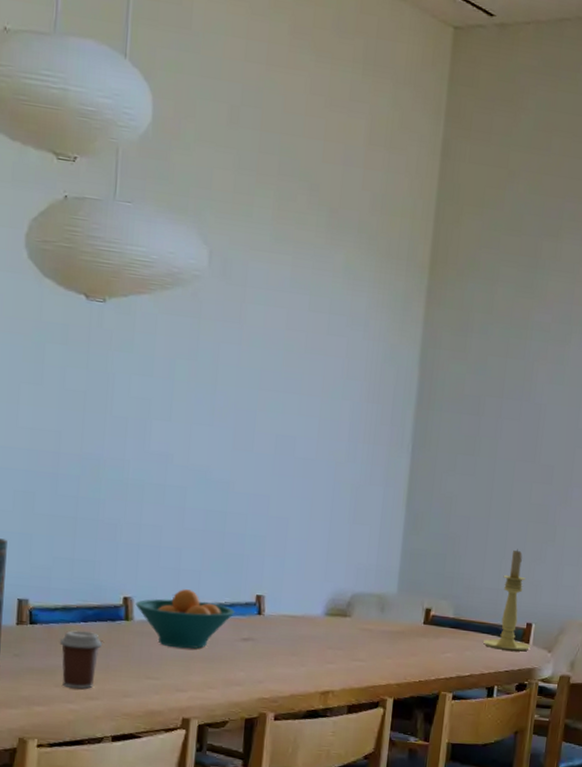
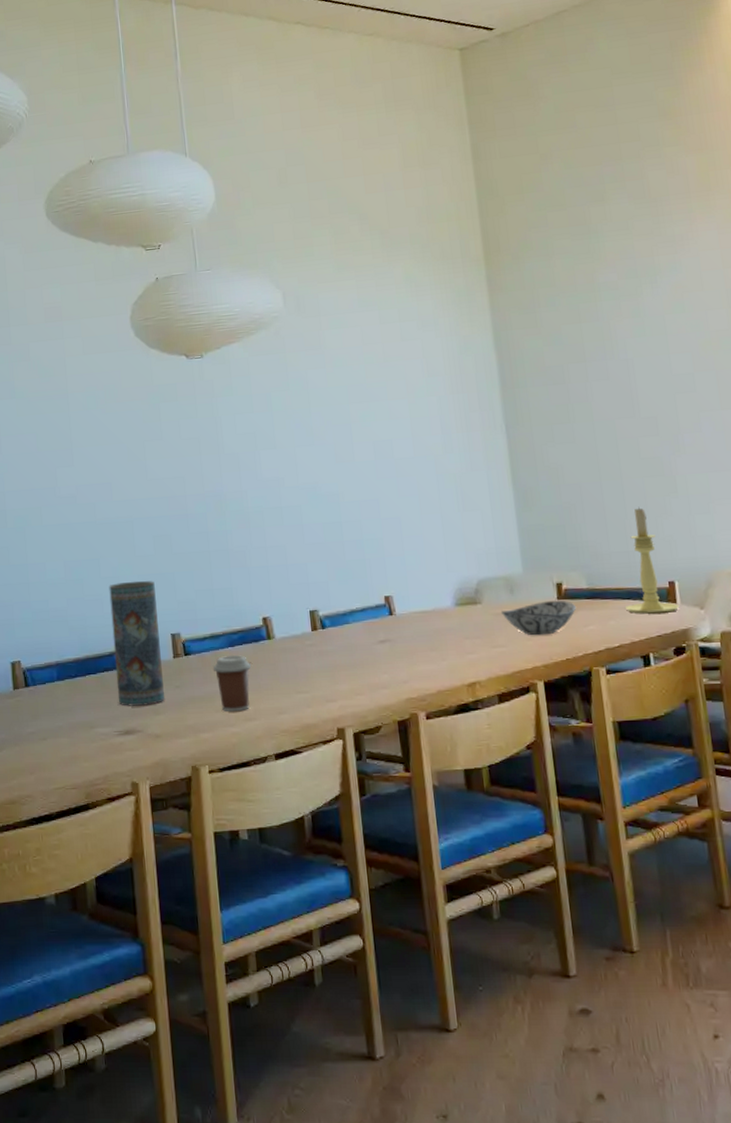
fruit bowl: present [135,589,235,649] -> none [274,601,368,660]
decorative bowl: none [368,624,440,656] -> present [501,600,577,636]

